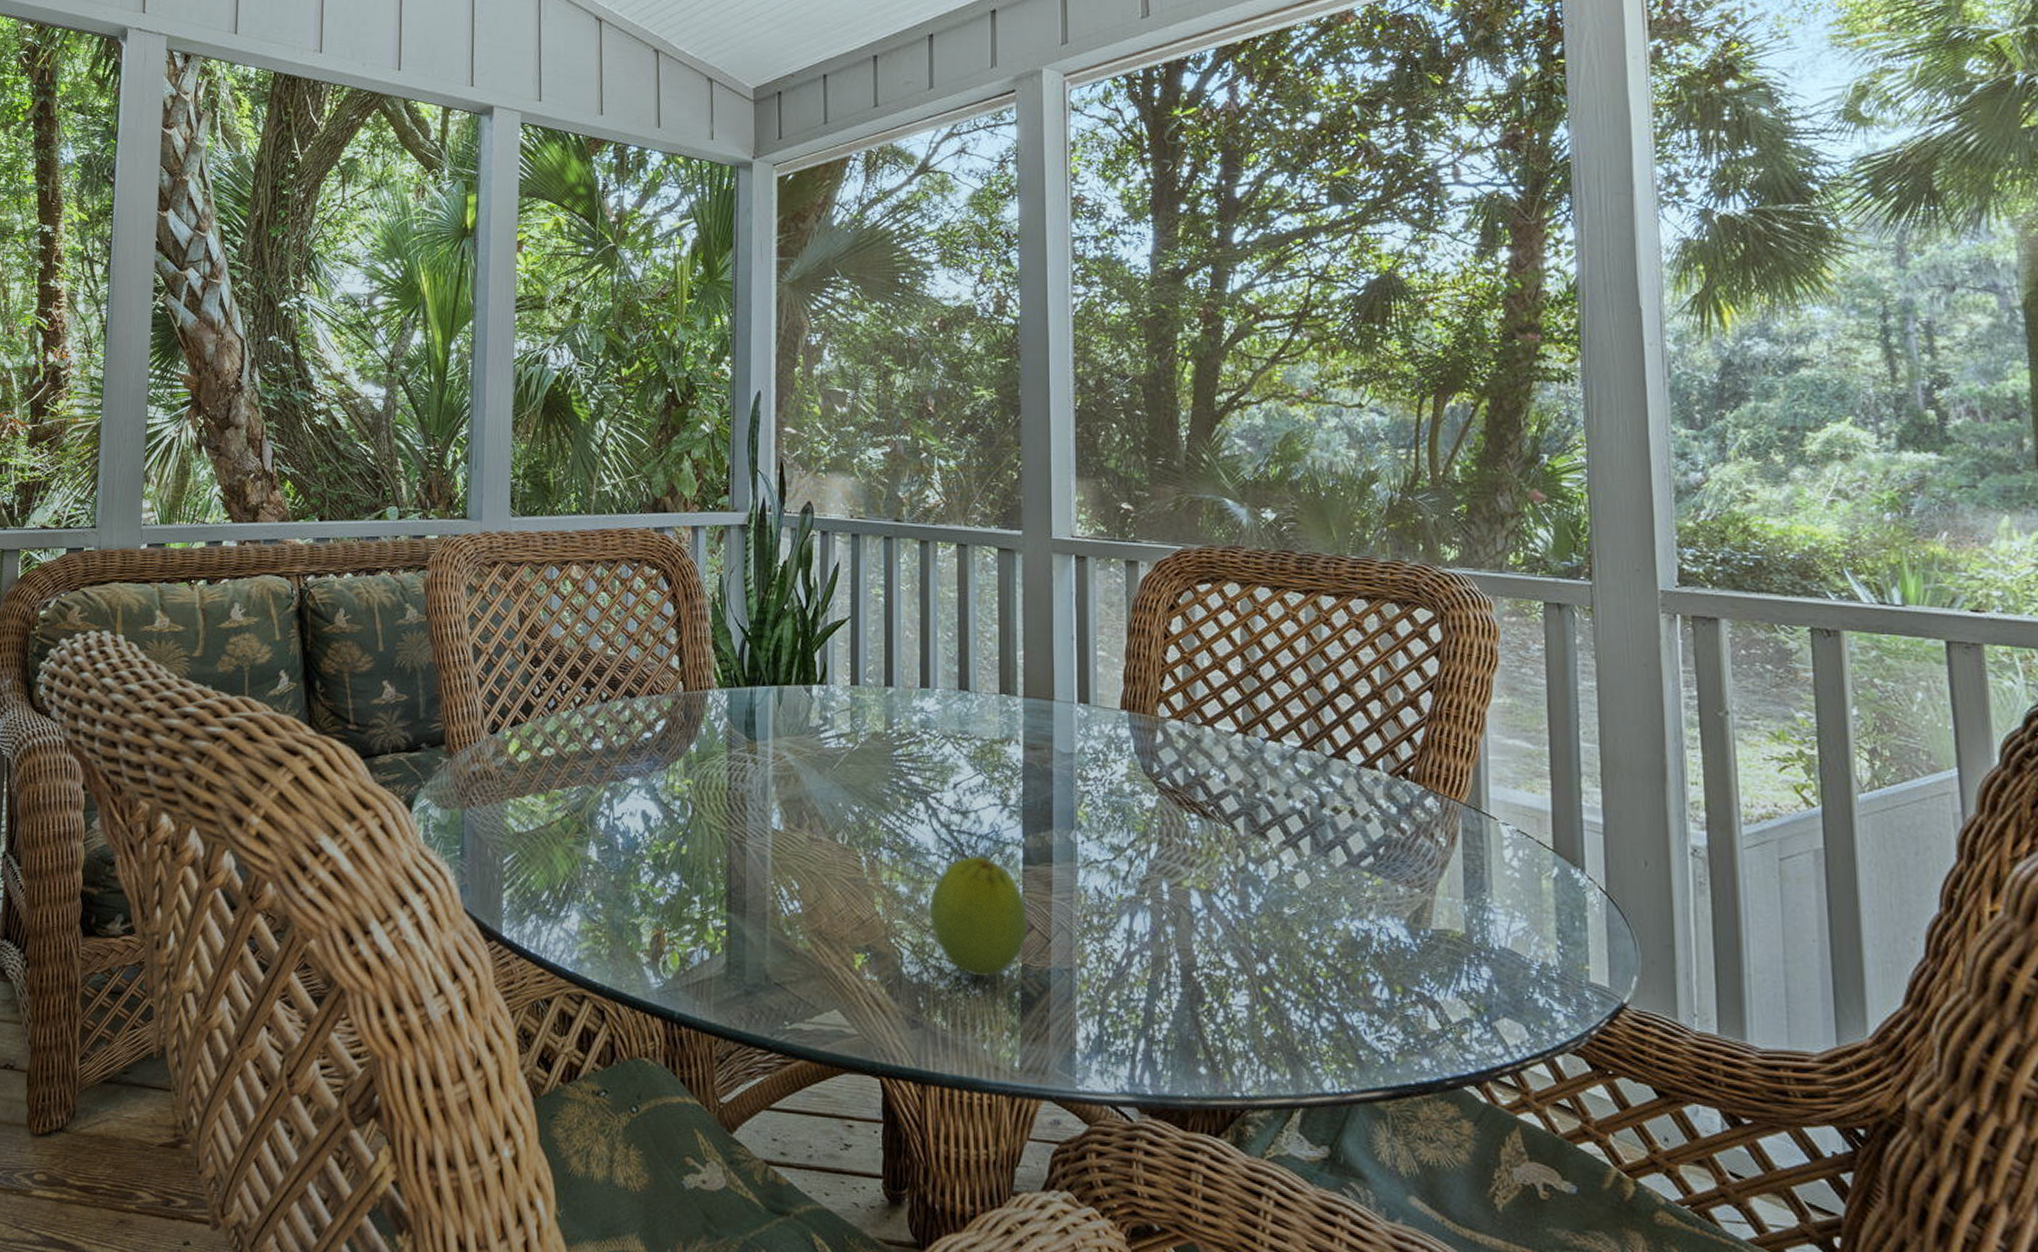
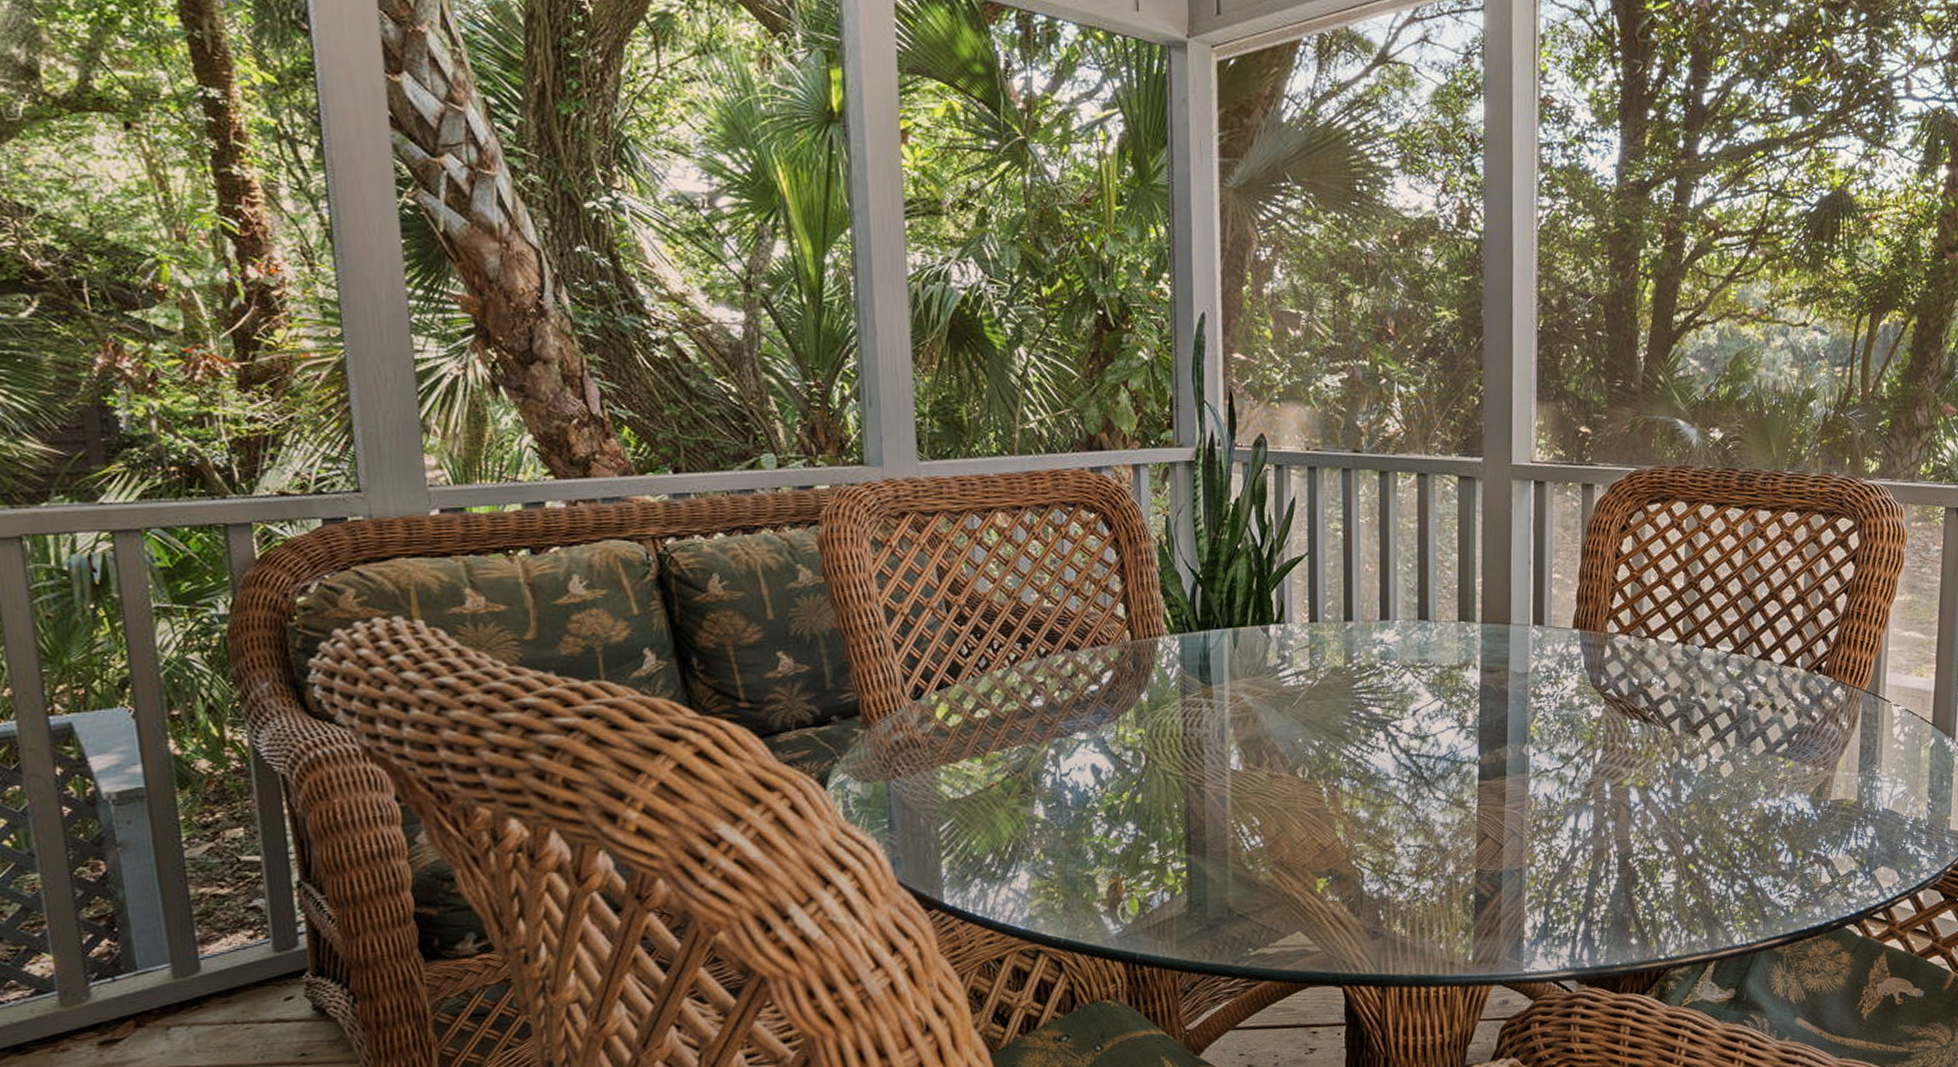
fruit: present [929,856,1027,978] -> none [1389,777,1482,886]

